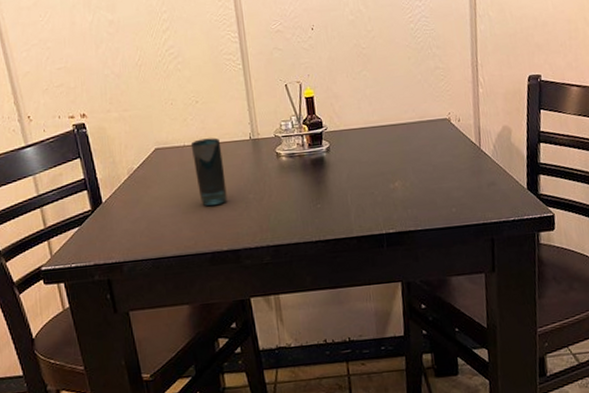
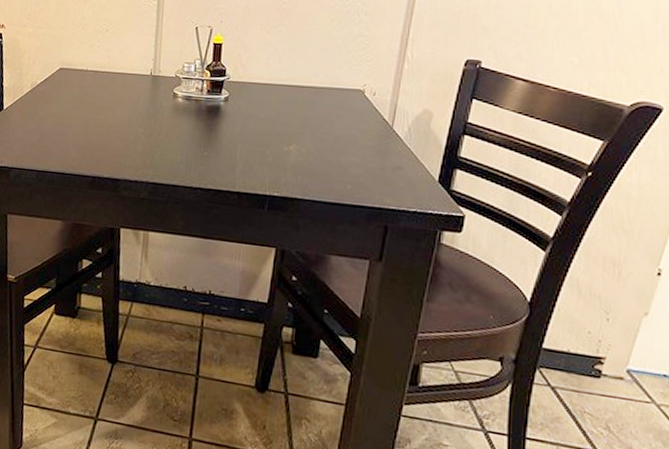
cup: present [190,137,227,206] -> none [91,66,122,132]

